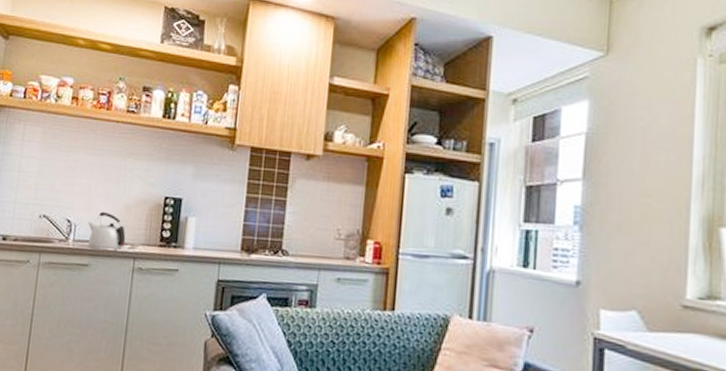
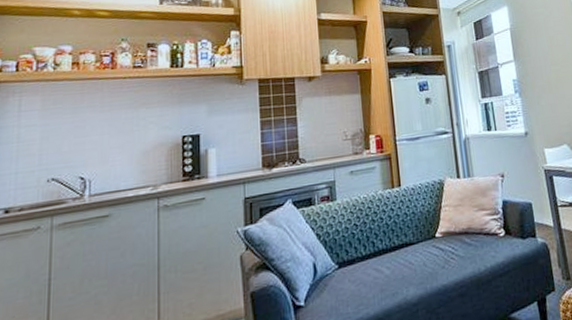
kettle: present [87,211,126,251] -> none [103,161,147,200]

